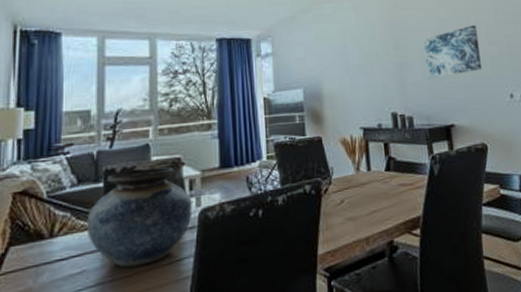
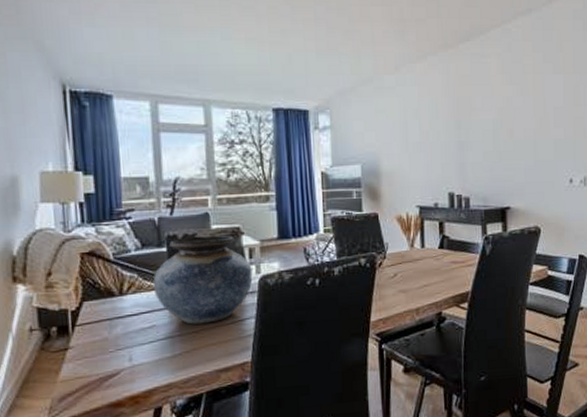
wall art: present [423,25,482,79] -> none [487,105,544,160]

